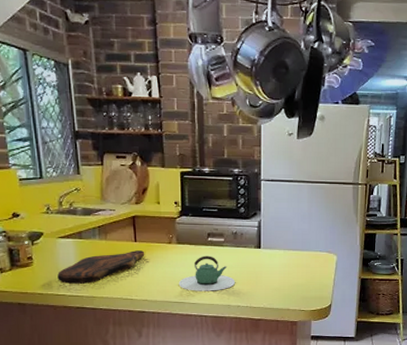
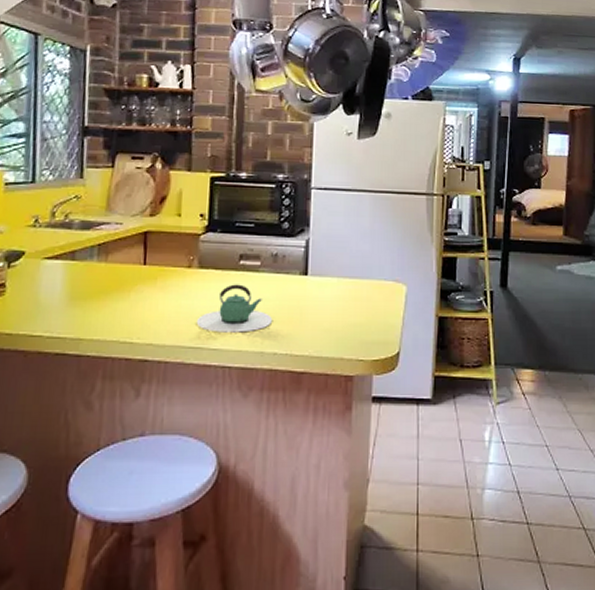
cutting board: present [57,250,145,285] -> none [35,276,156,322]

